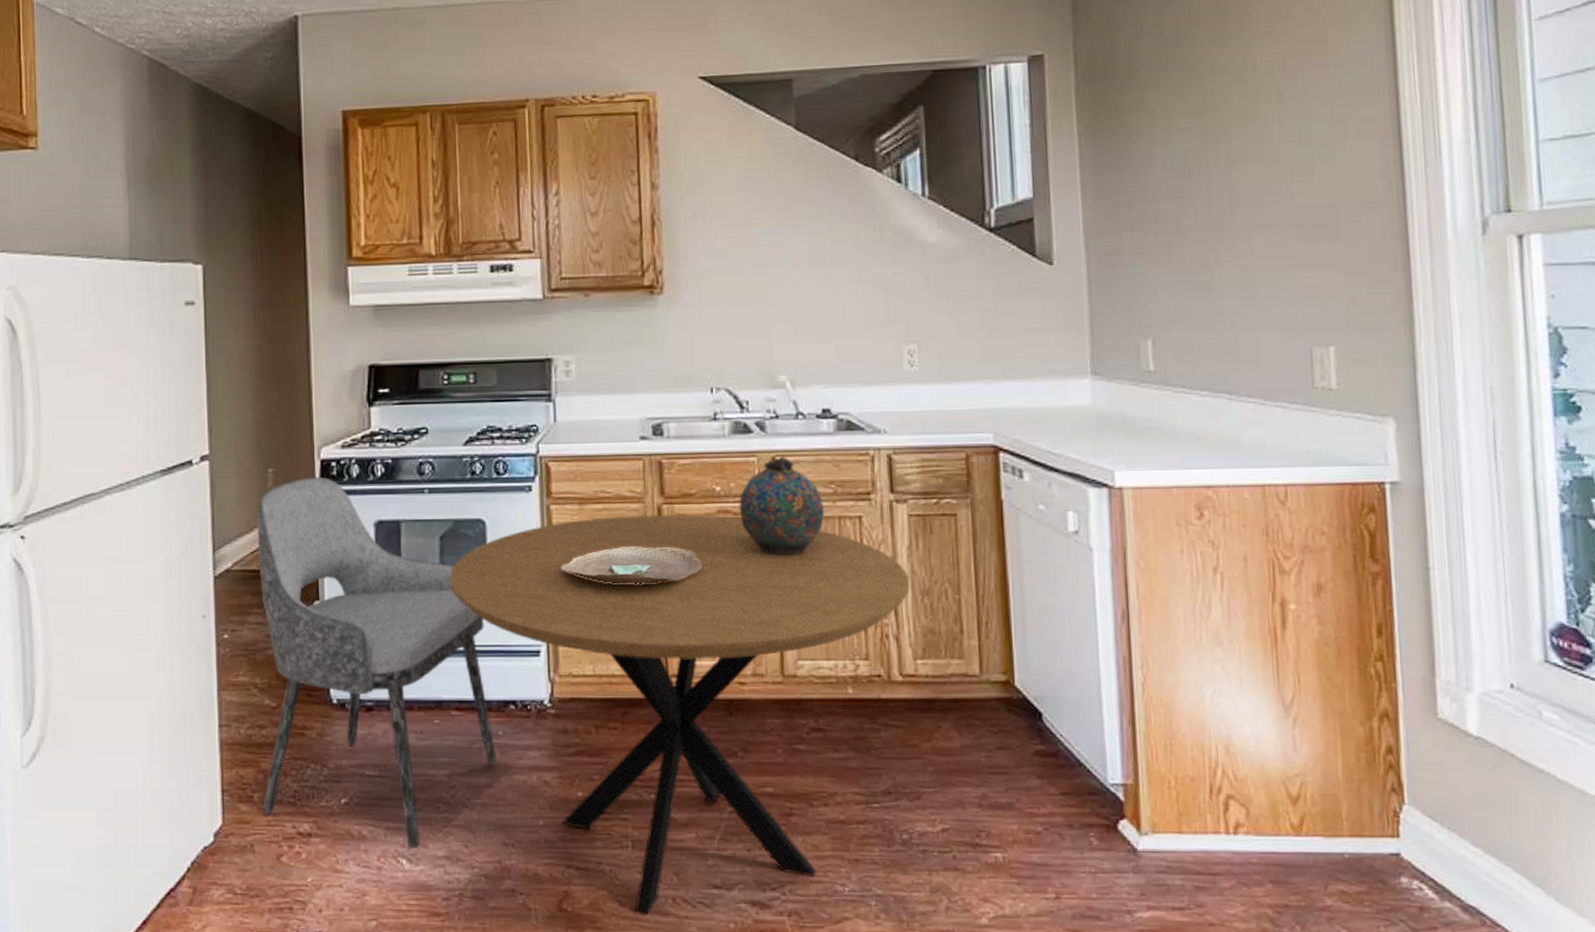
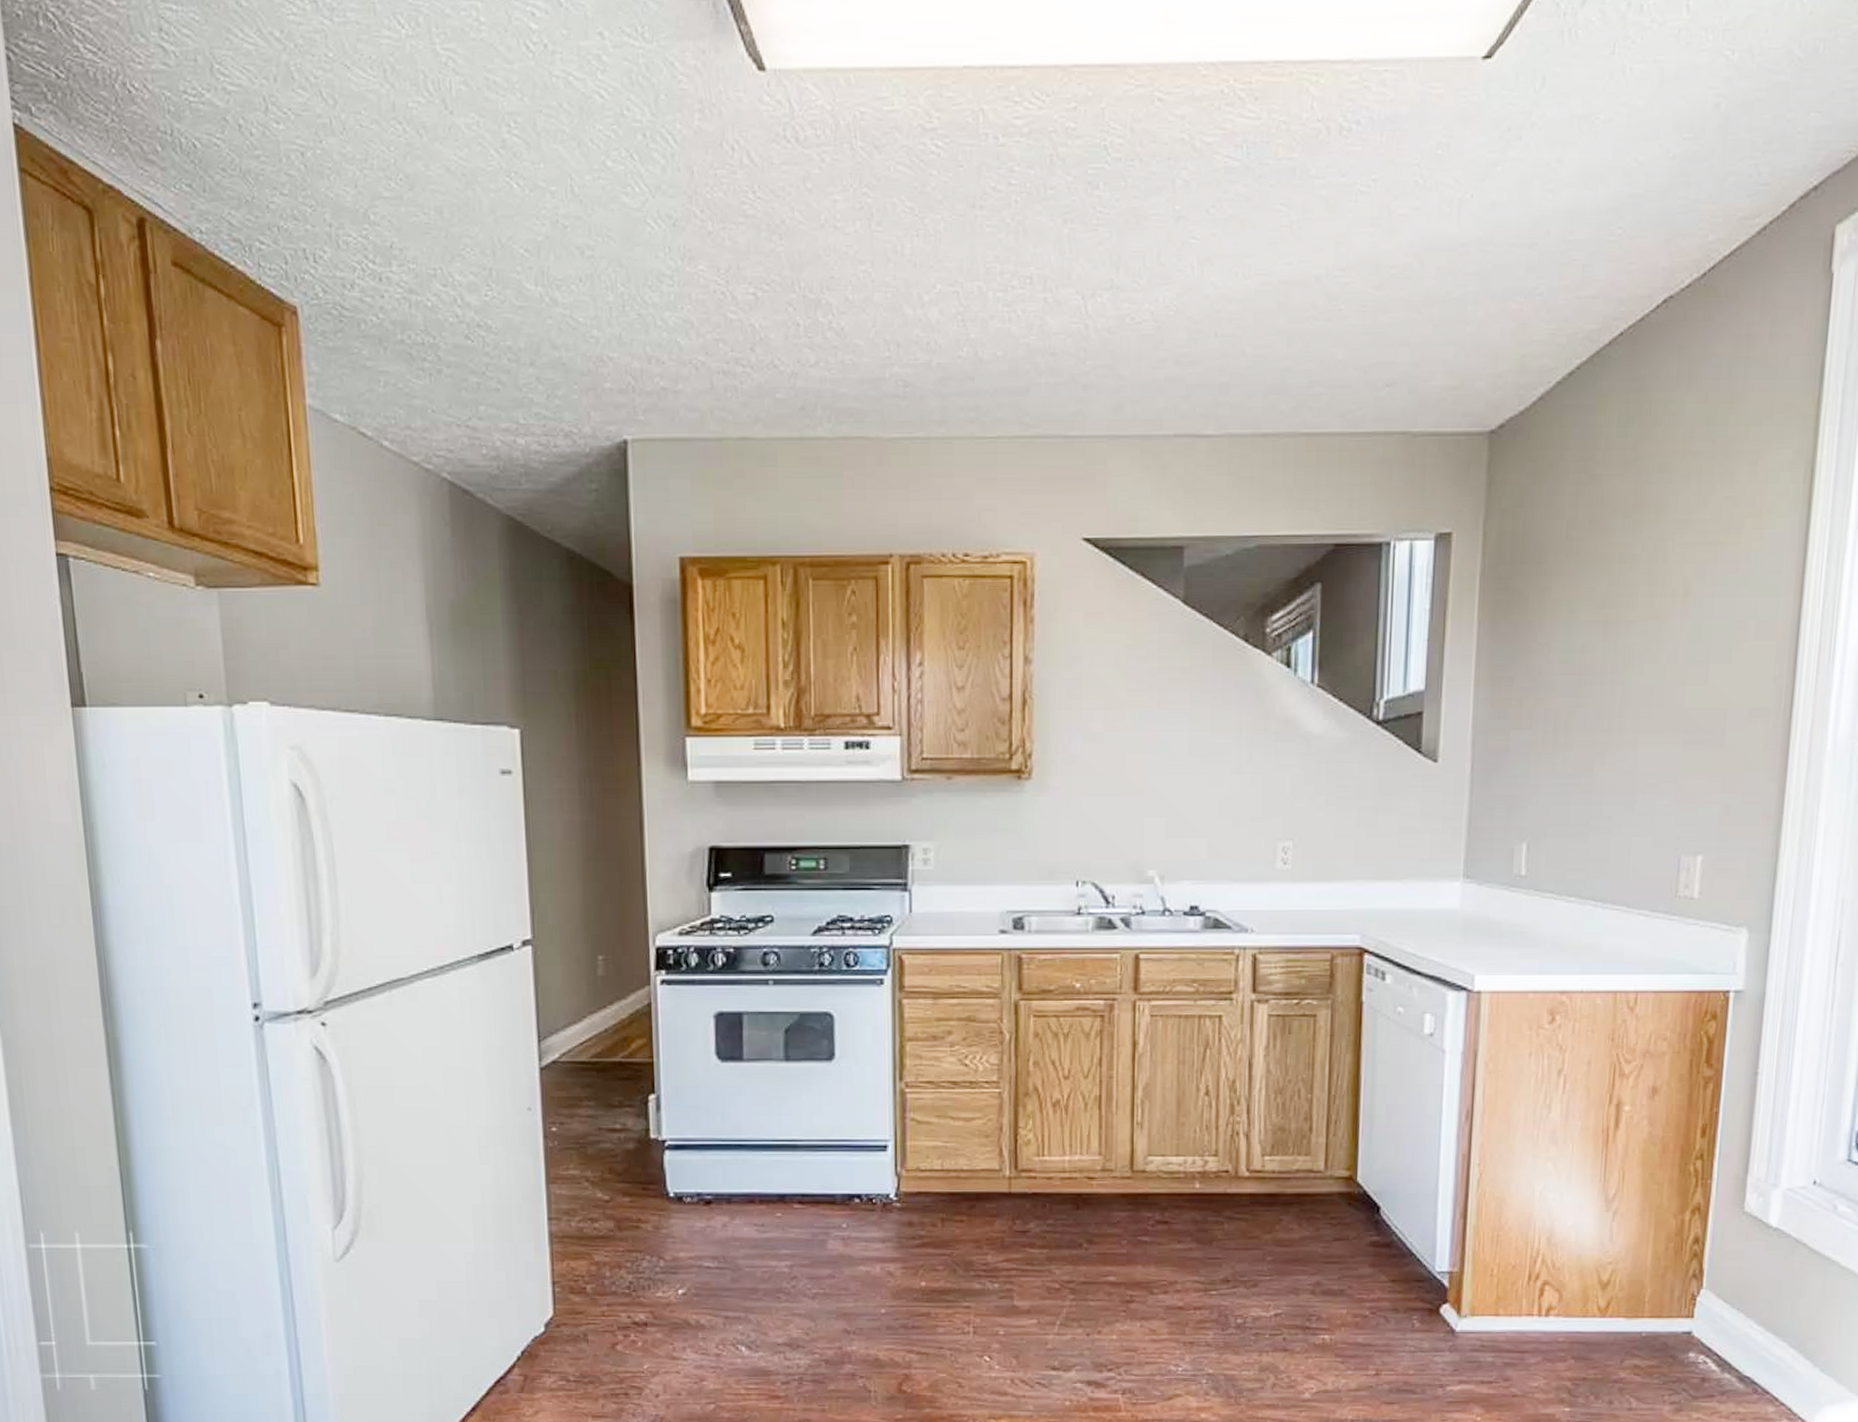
dining chair: present [257,476,497,848] -> none [586,965,840,1336]
dining table: present [450,514,909,916] -> none [795,1010,1264,1396]
decorative bowl: present [561,546,701,584] -> none [911,1043,1057,1080]
snuff bottle: present [739,456,825,556] -> none [1098,953,1185,1054]

